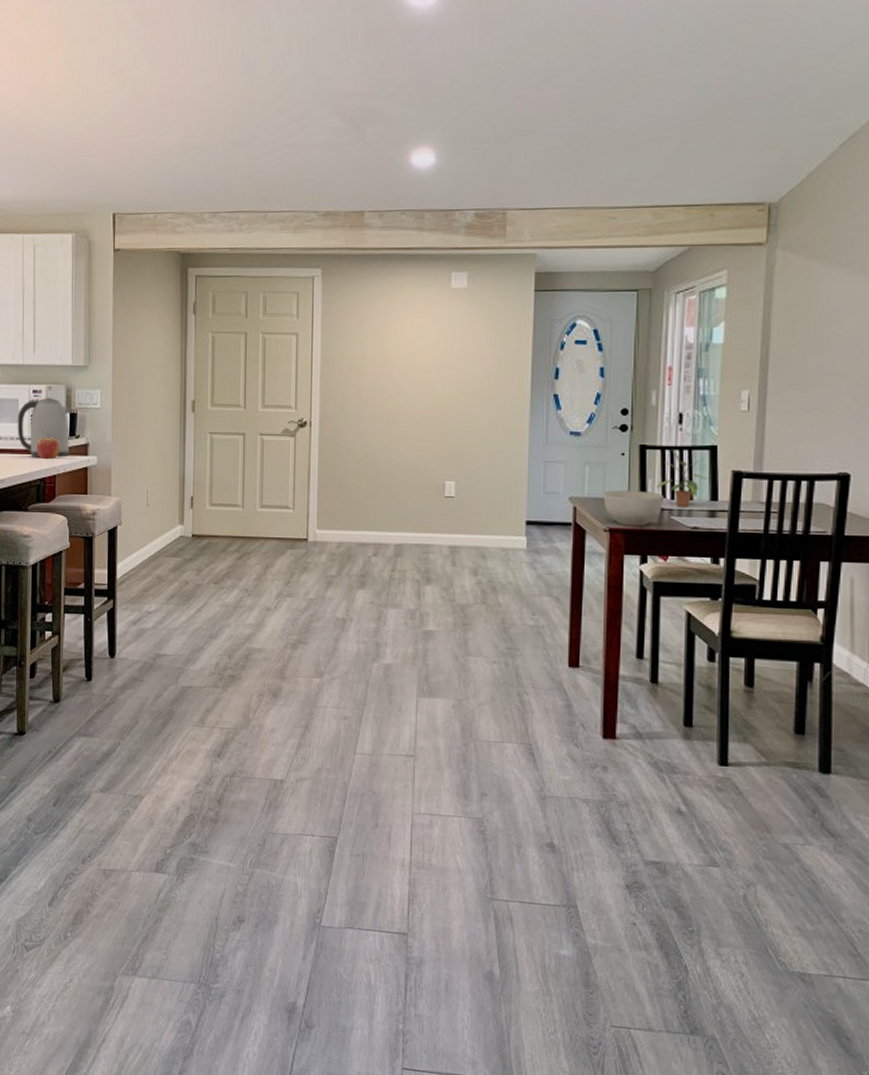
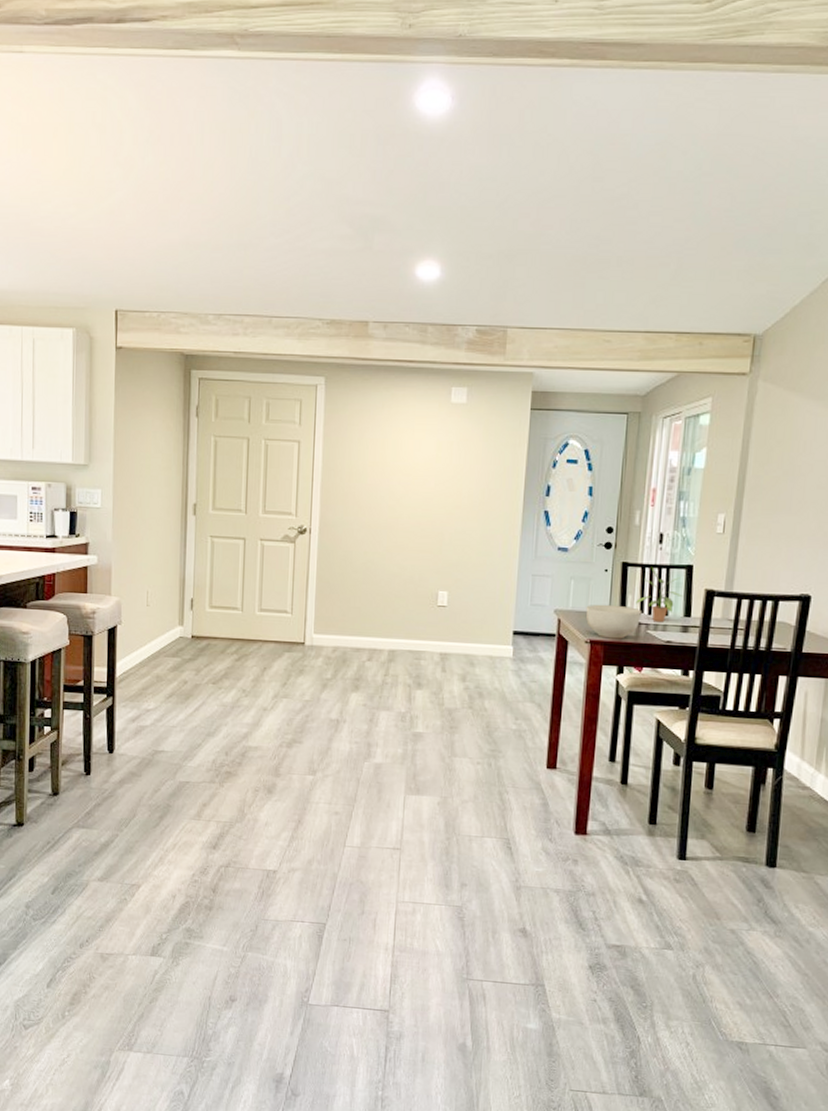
kettle: present [17,398,69,459] -> none [15,495,69,556]
fruit: present [36,436,60,460] -> none [35,533,60,558]

